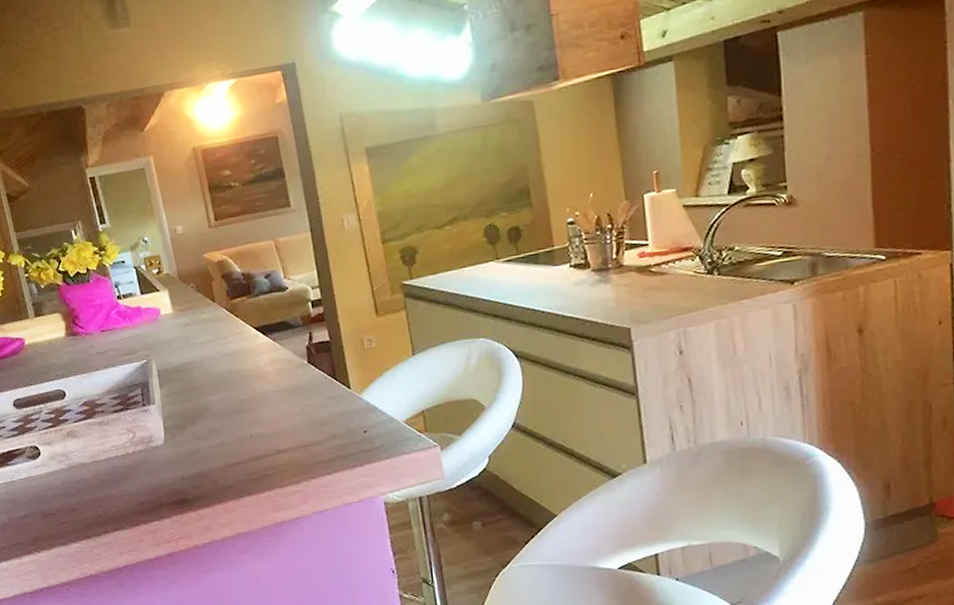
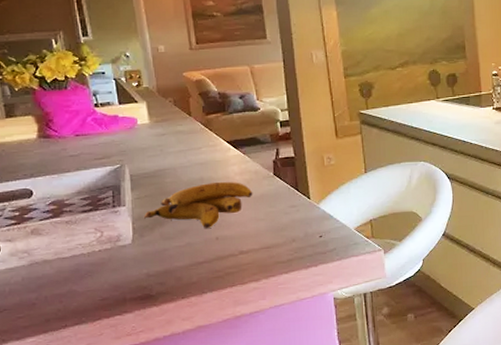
banana: none [173,372,287,427] -> present [143,181,253,229]

